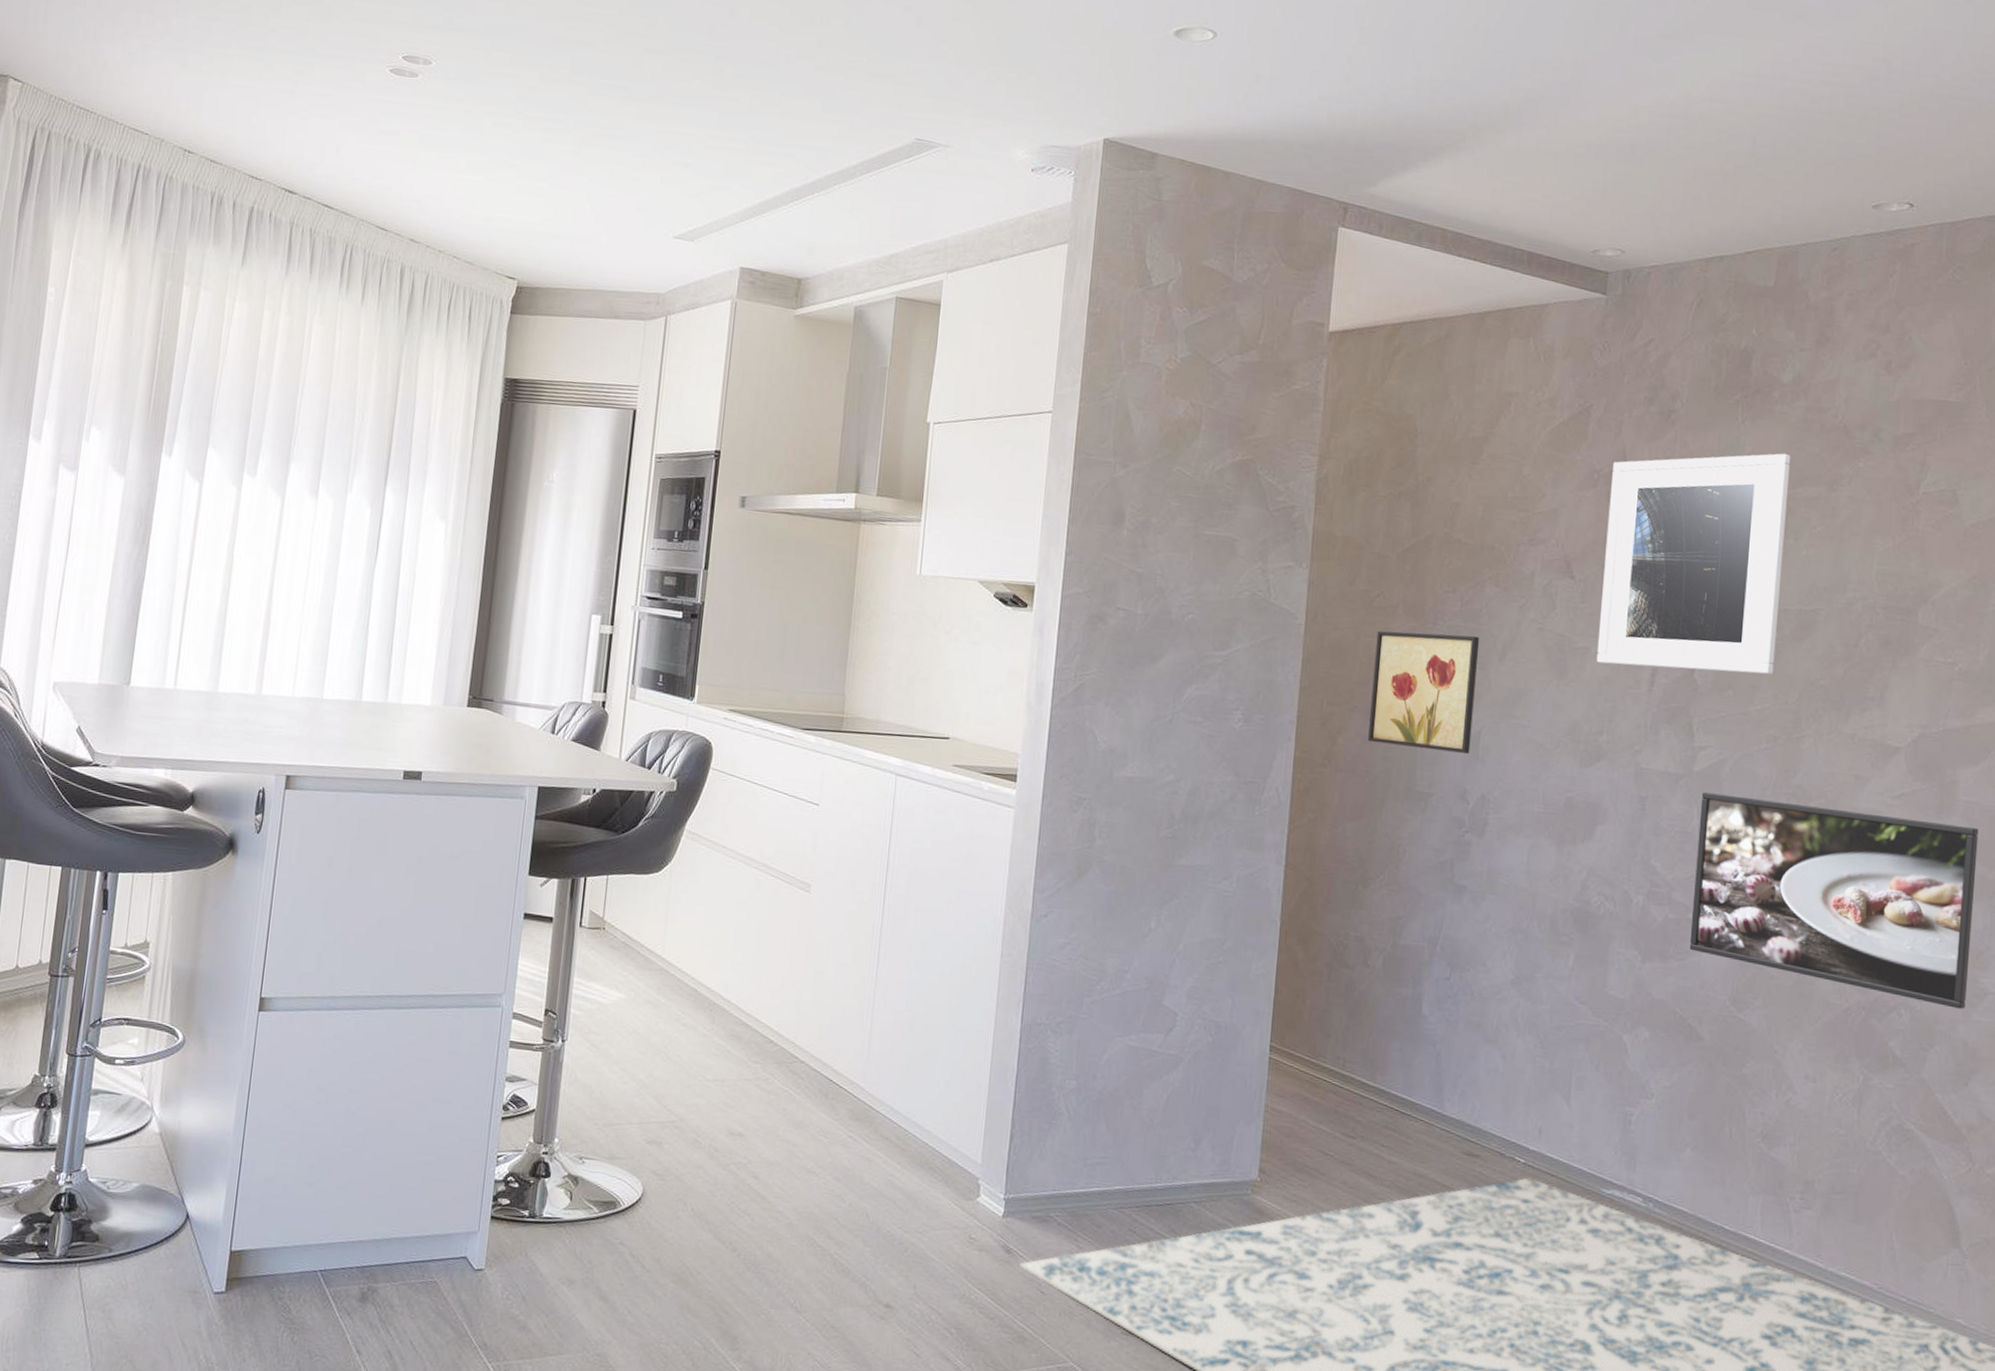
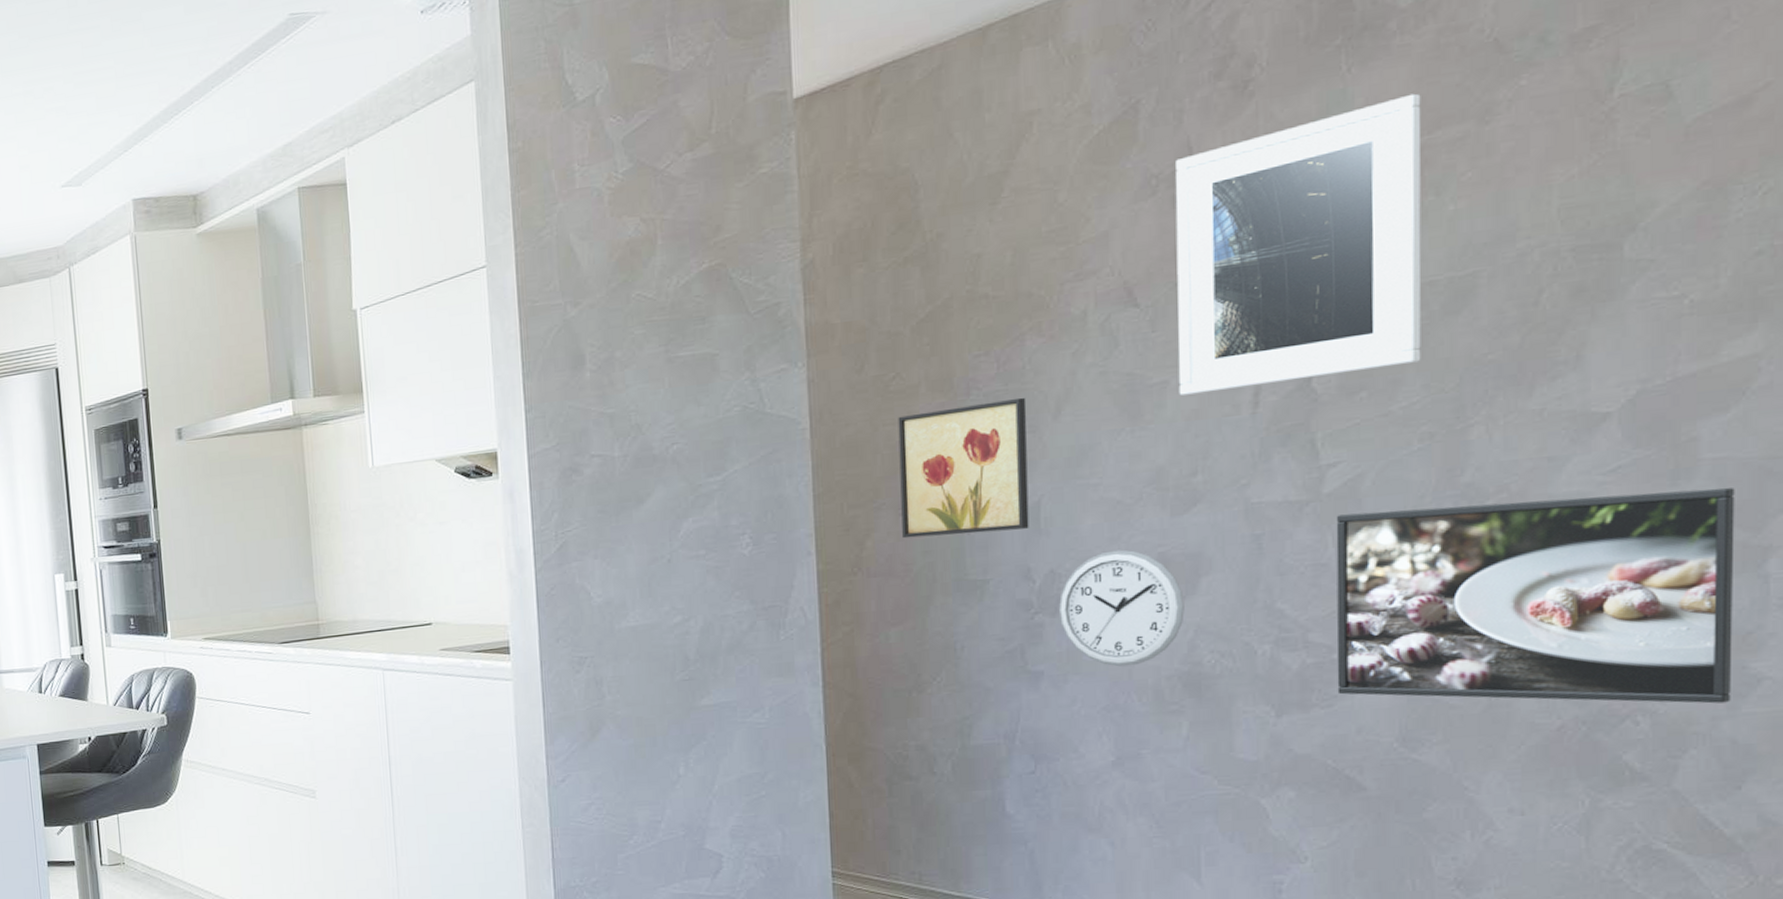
wall clock: none [1484,787,1582,895] -> present [1058,549,1185,667]

